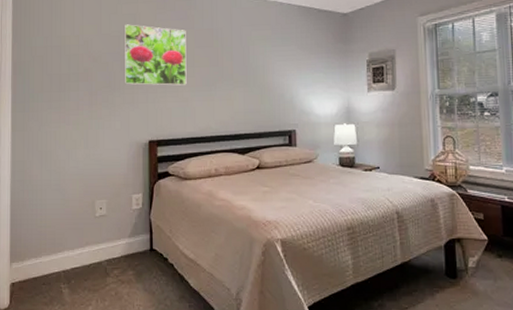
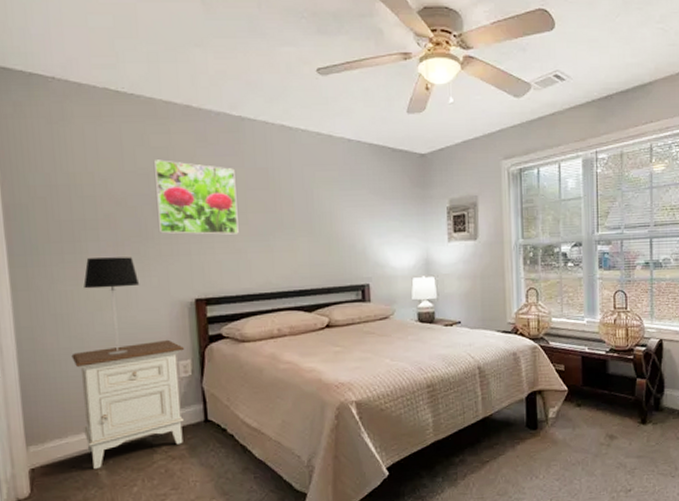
nightstand: none [50,175,138,288] -> present [71,339,185,470]
table lamp: none [64,104,107,187] -> present [83,257,140,355]

